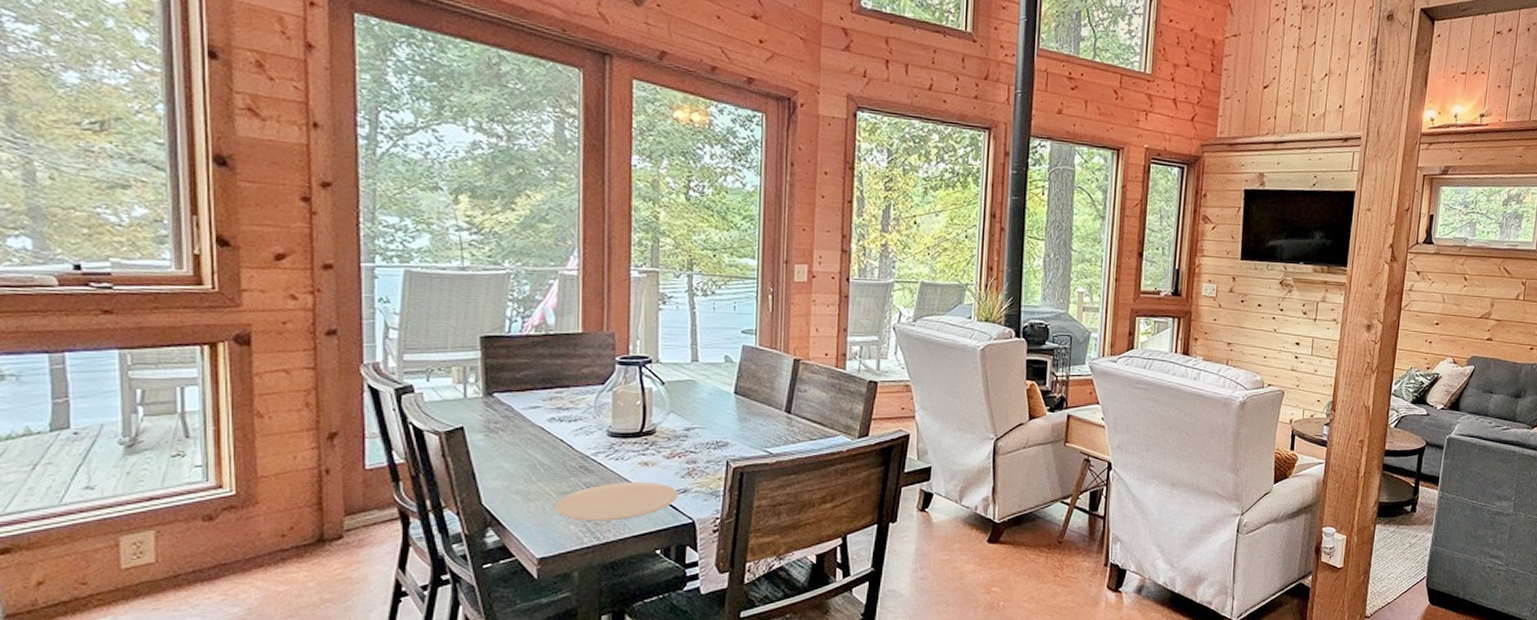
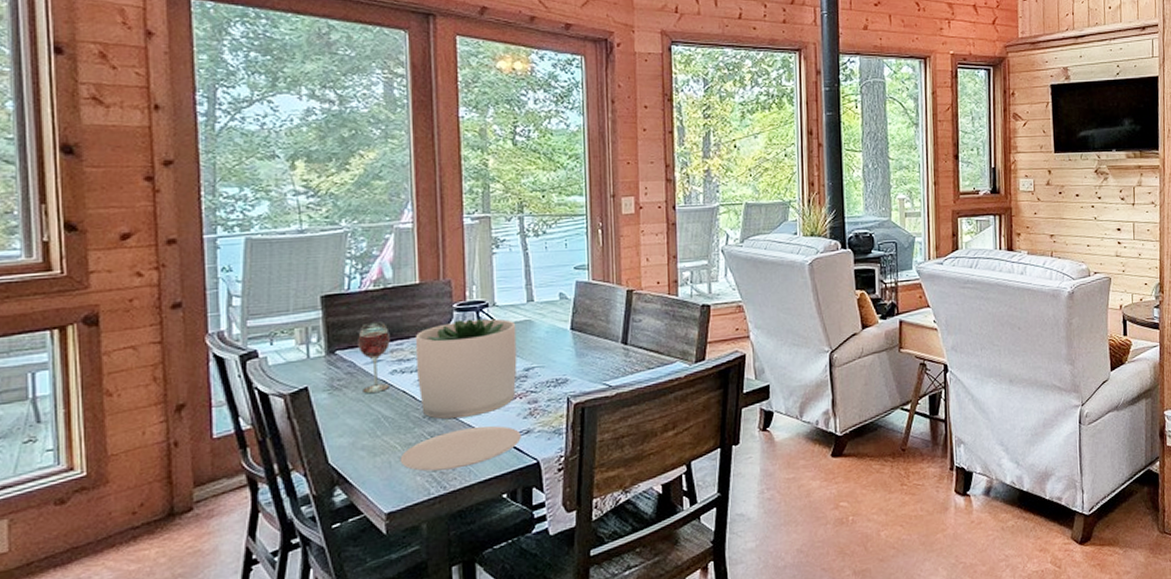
wineglass: none [517,367,549,438] -> present [358,321,390,393]
planter: none [575,373,679,472] -> present [415,318,517,420]

